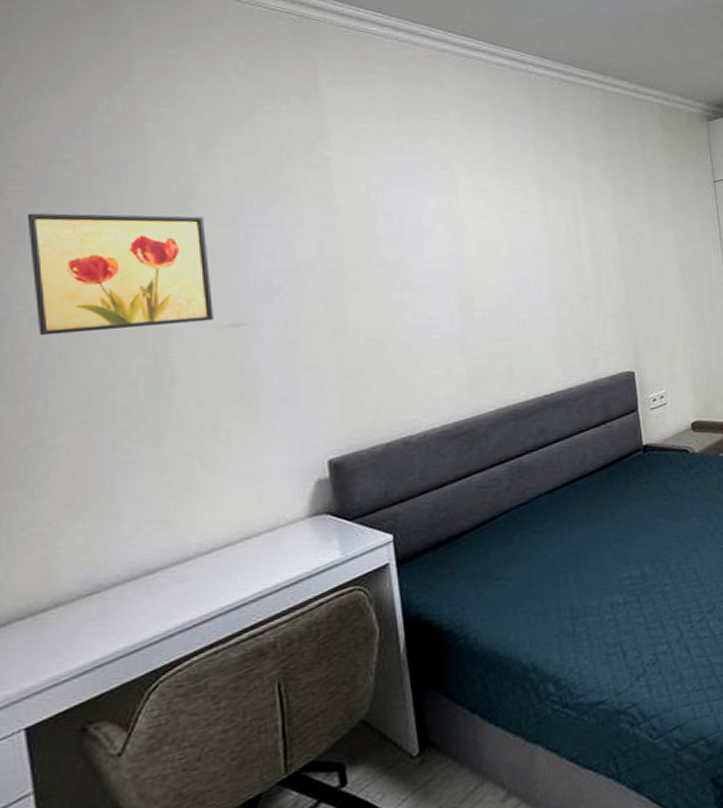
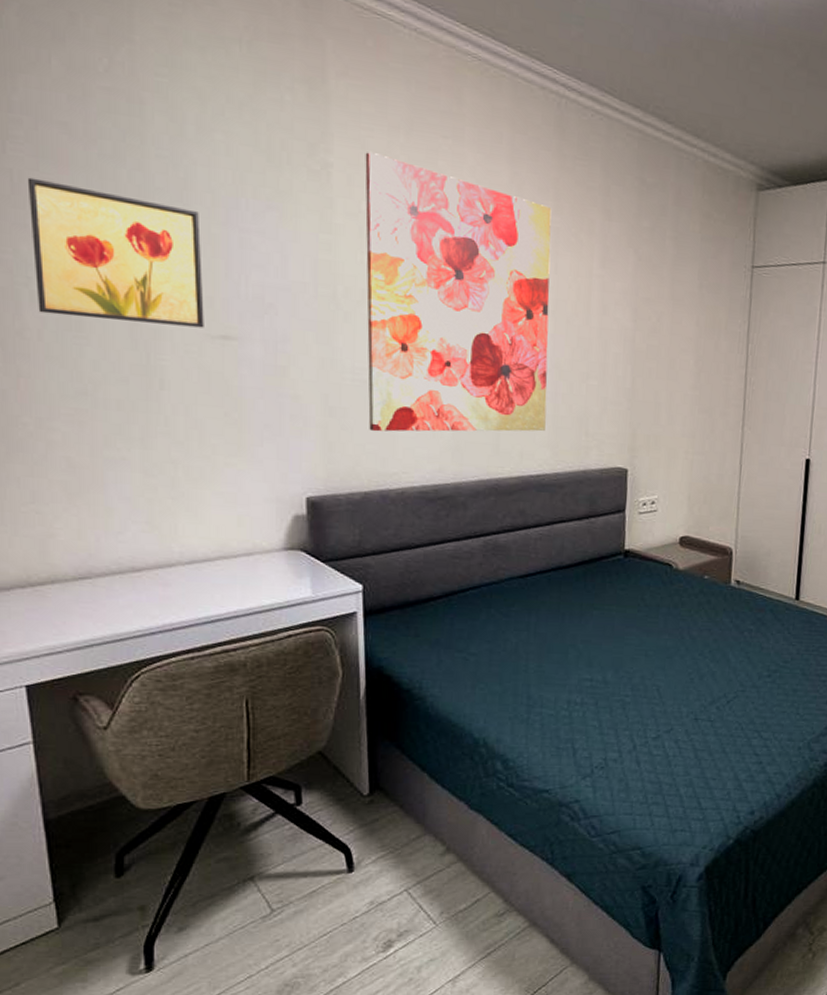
wall art: none [360,142,554,385] -> present [365,152,552,432]

